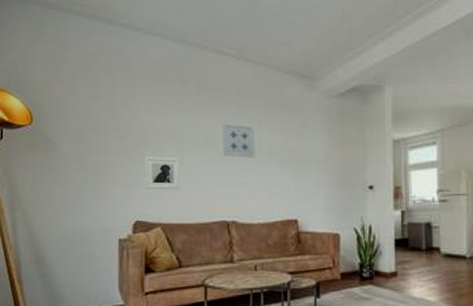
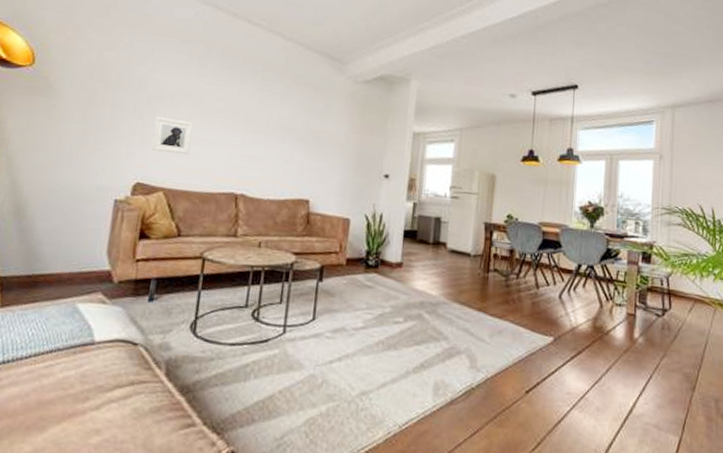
wall art: present [223,123,255,158] -> none [240,93,277,133]

